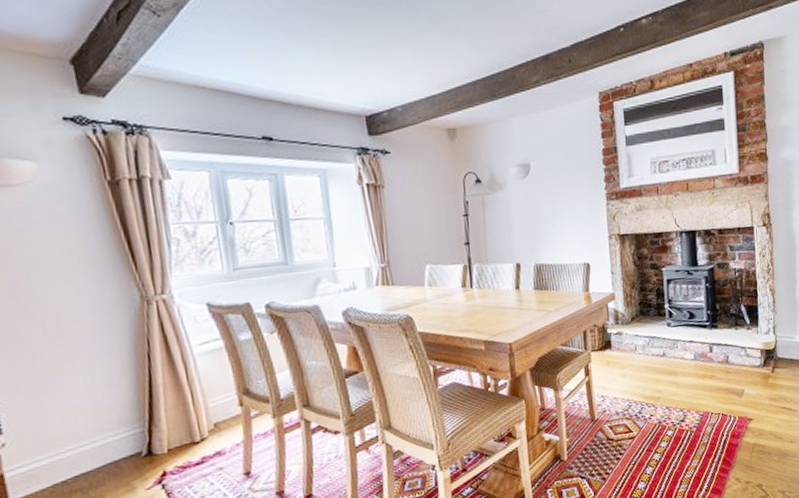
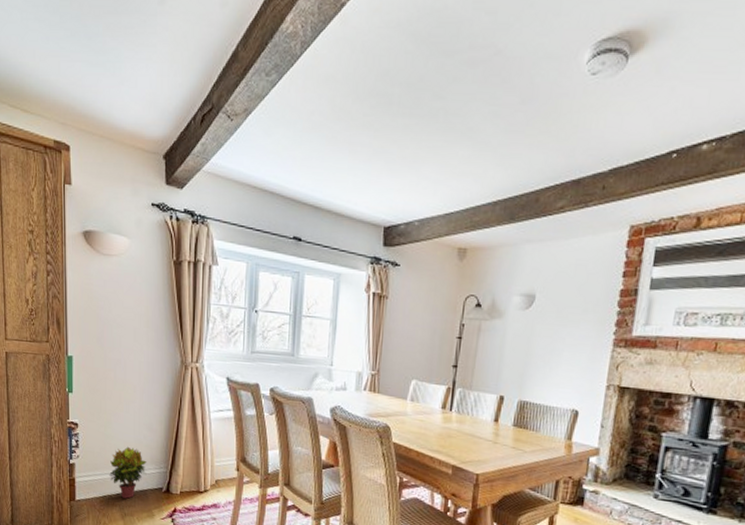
potted plant: none [57,413,115,480] -> present [109,446,147,499]

